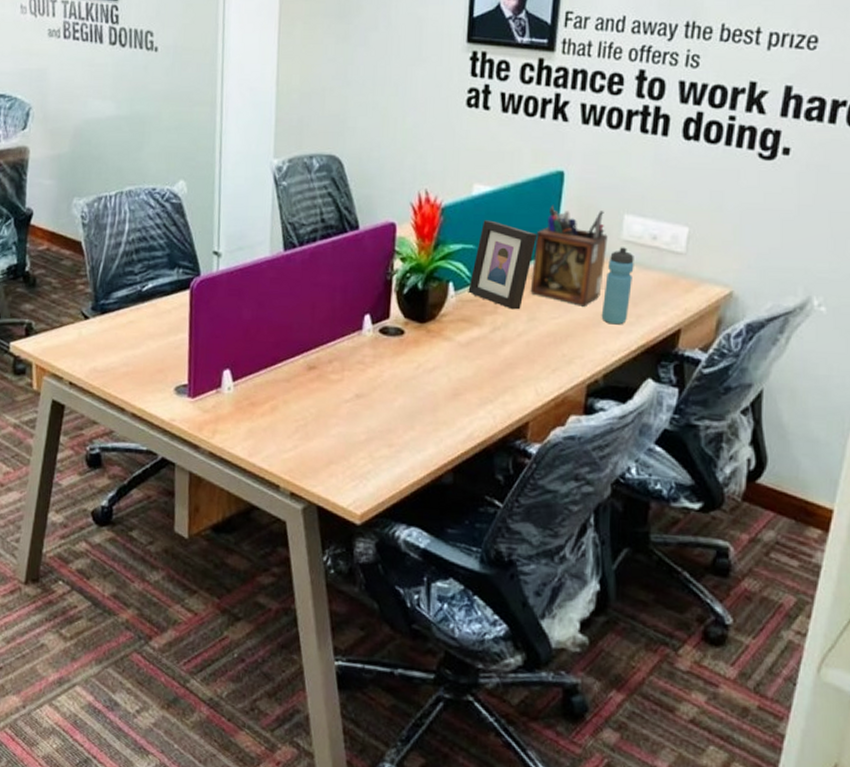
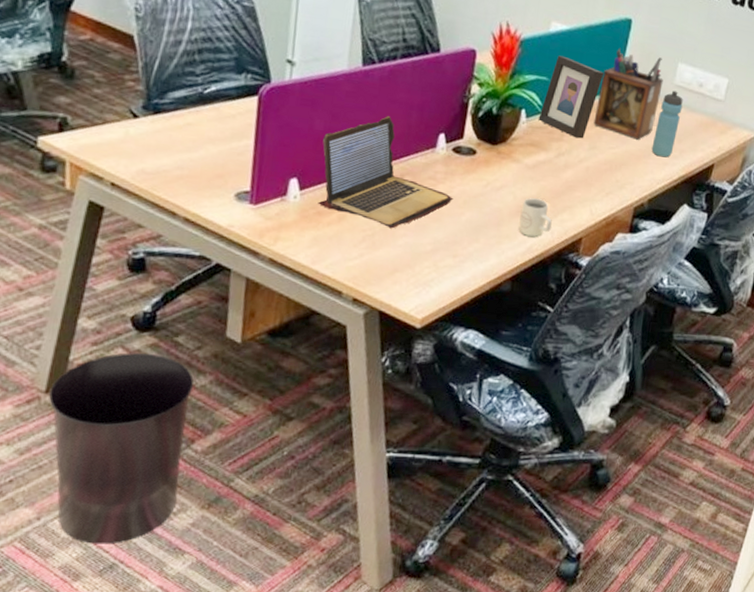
waste bin: none [28,546,149,738] -> present [49,353,194,544]
laptop: none [250,299,384,418] -> present [318,115,453,229]
mug: none [456,379,493,422] -> present [519,198,552,237]

